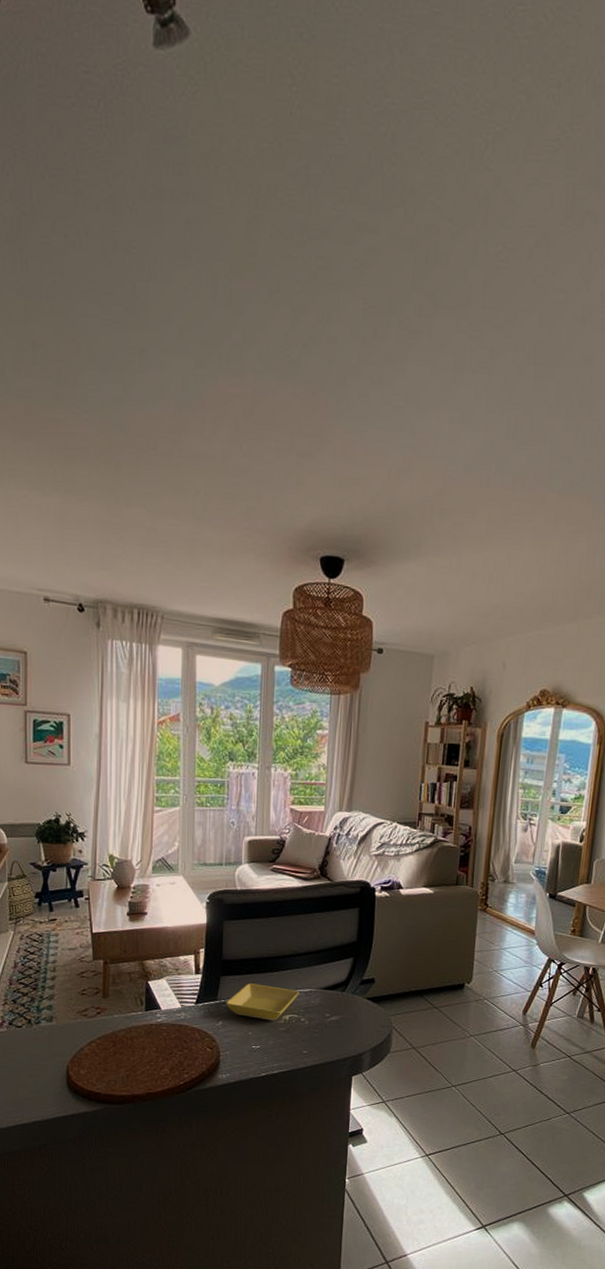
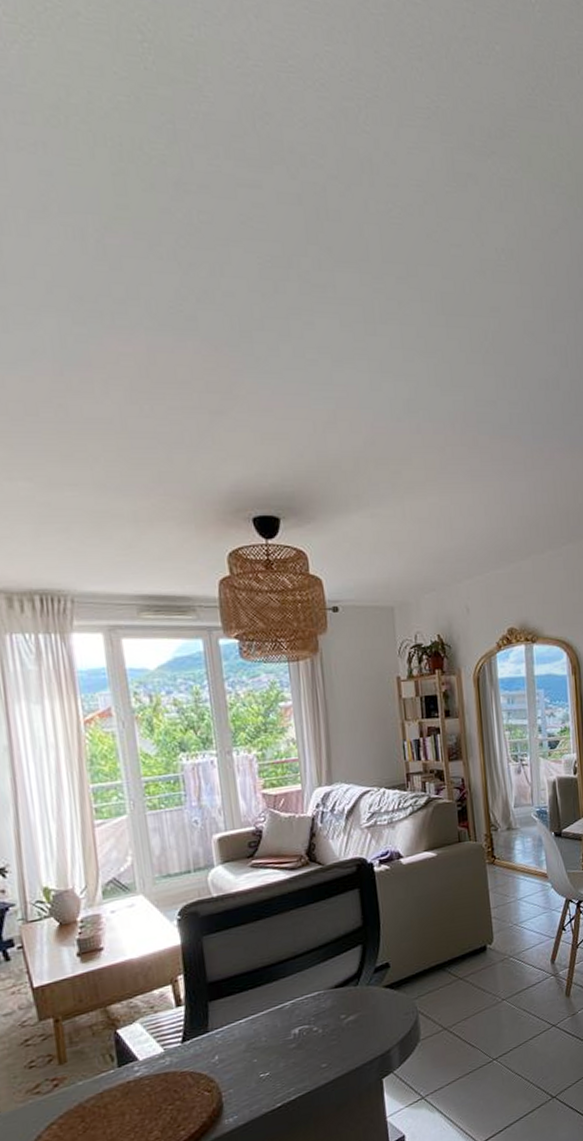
saucer: present [226,983,299,1021] -> none [219,996,306,1044]

